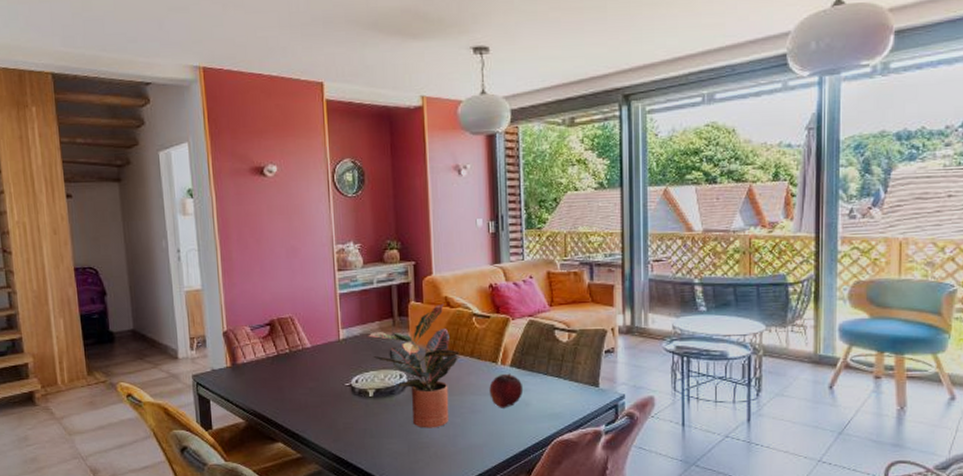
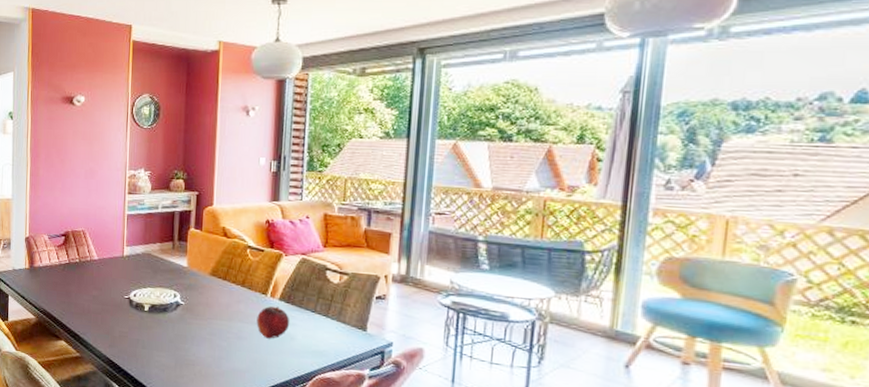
potted plant: present [366,303,461,428] -> none [148,233,233,348]

